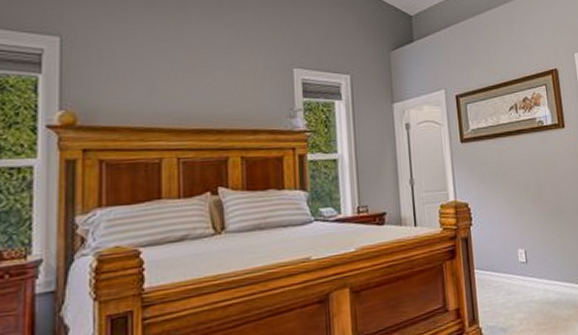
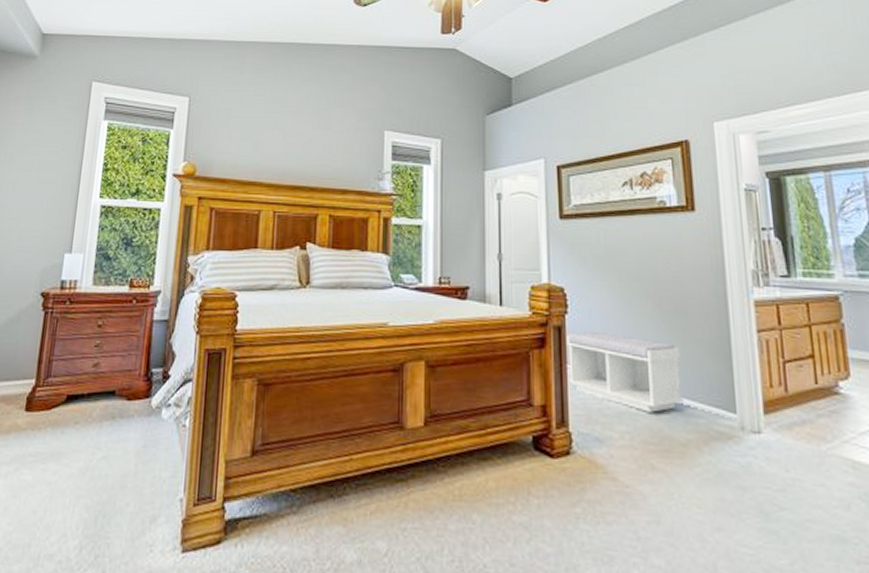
bench: none [472,238,564,299] -> present [566,332,683,413]

